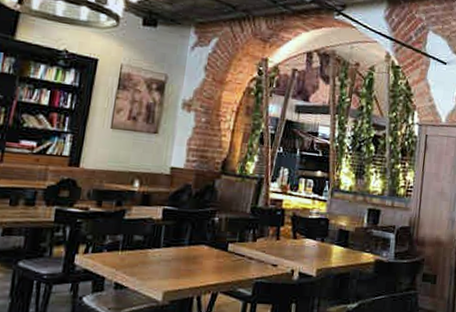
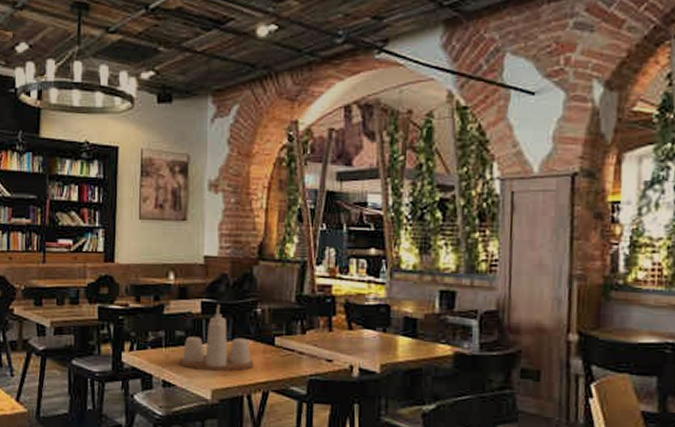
condiment set: none [134,211,206,274] -> present [179,304,253,372]

